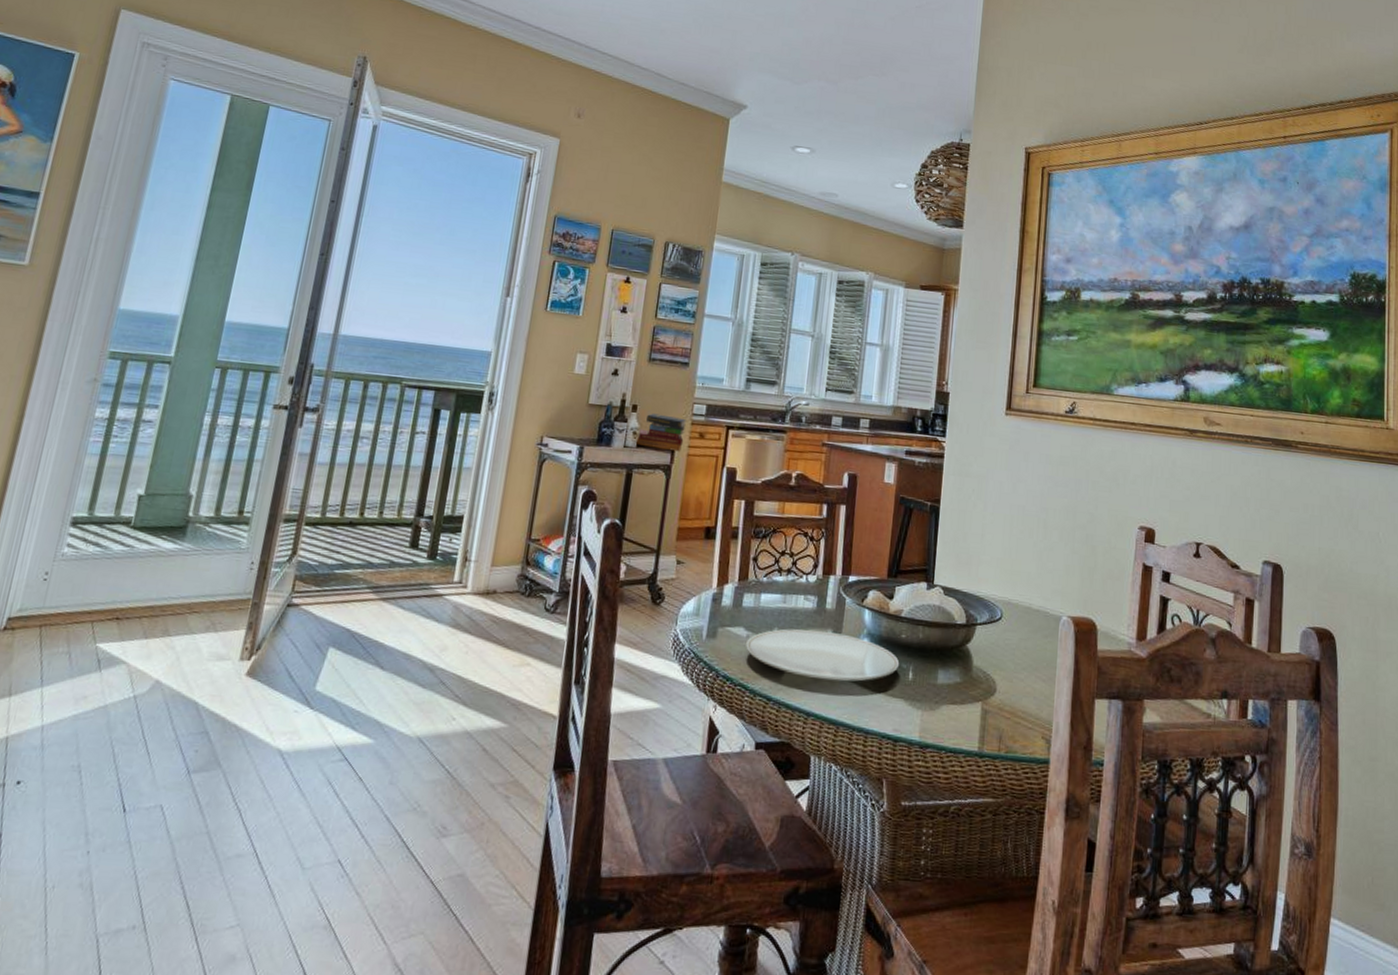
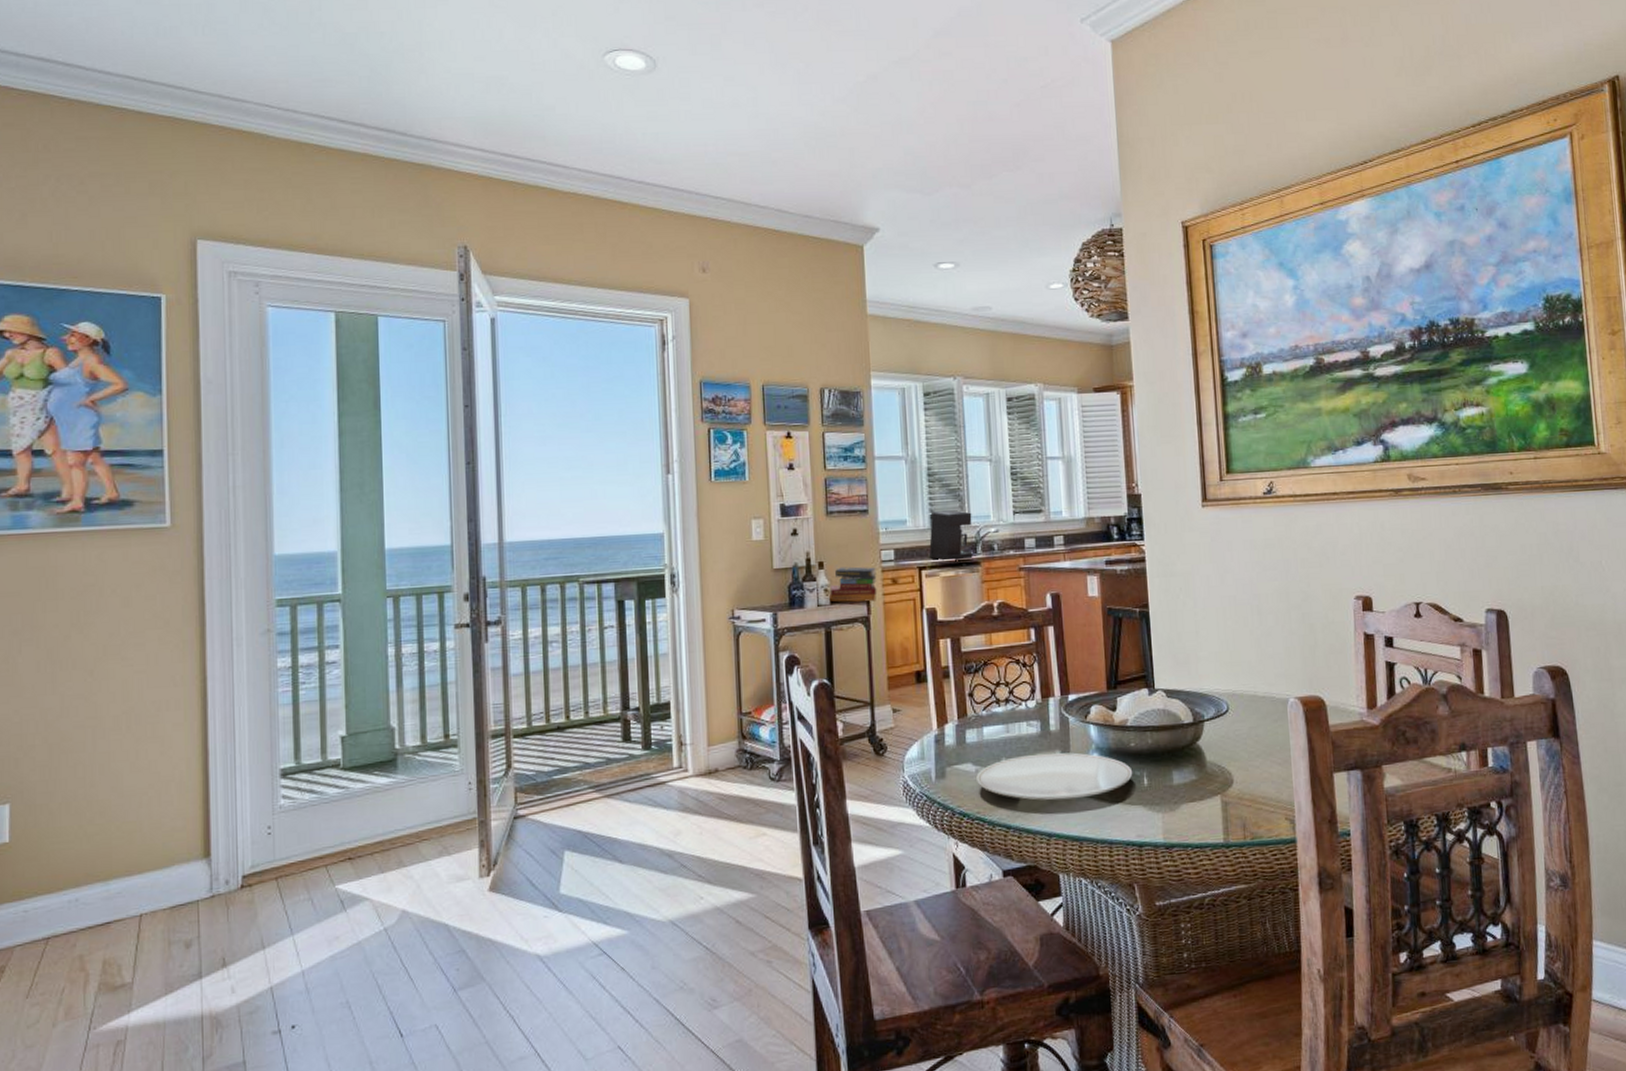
coffee maker: none [738,375,787,427] -> present [928,510,973,562]

